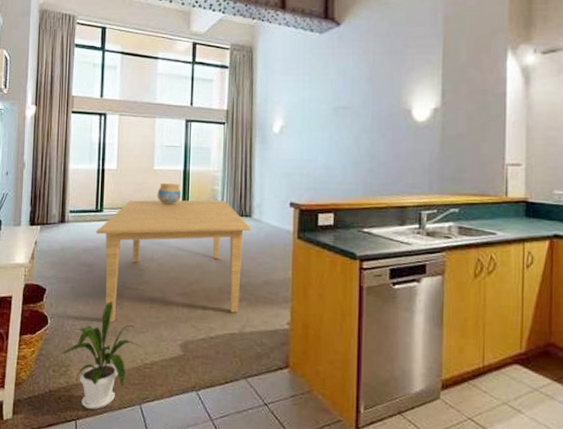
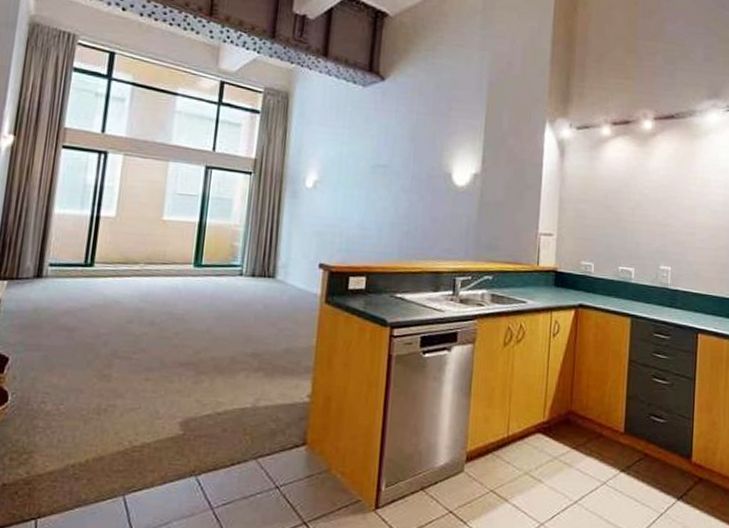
house plant: present [60,300,142,409] -> none [22,372,132,504]
dining table: present [96,200,251,323] -> none [82,254,274,398]
ceramic pot: present [157,182,181,205] -> none [164,235,194,261]

